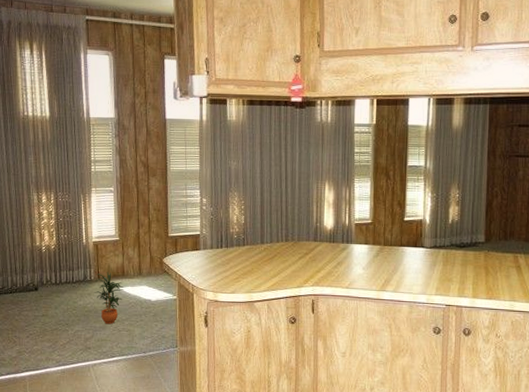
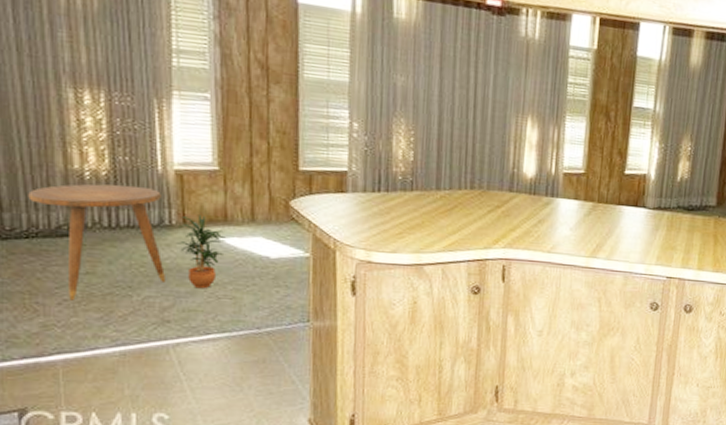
side table: none [12,254,88,335] -> present [28,183,167,301]

